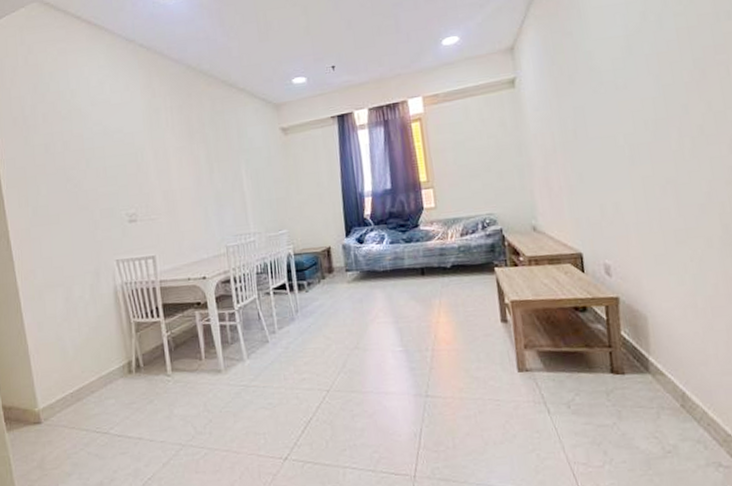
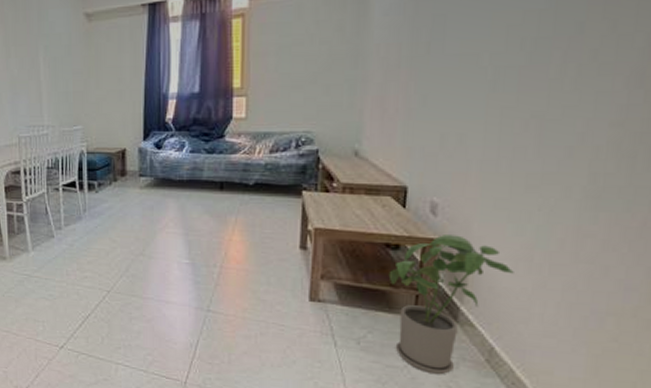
house plant: none [582,291,685,428] -> present [388,235,514,375]

